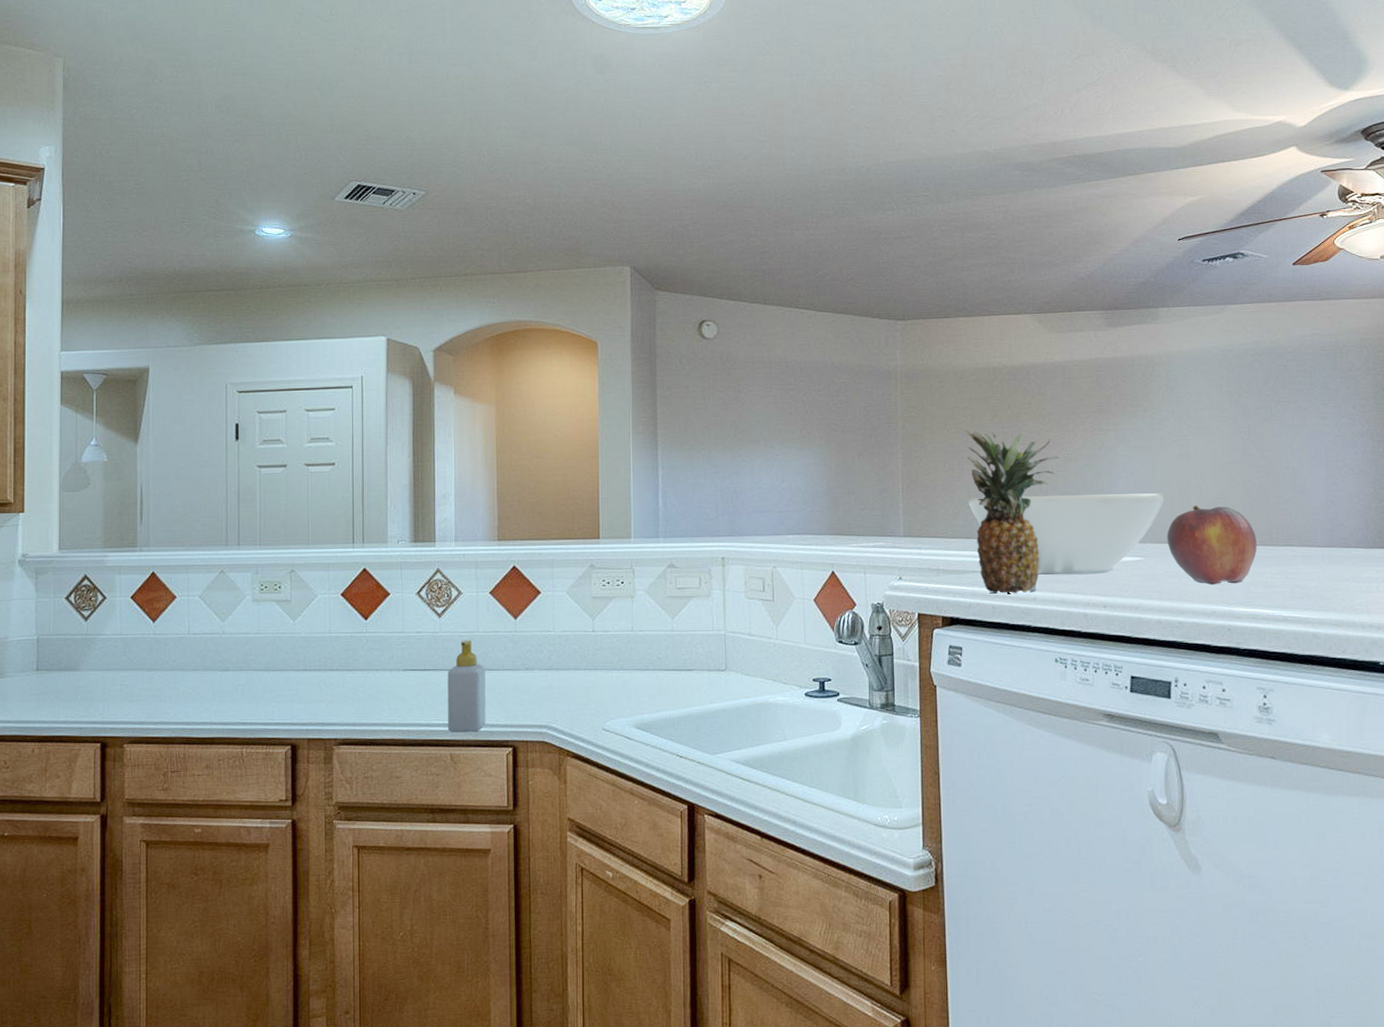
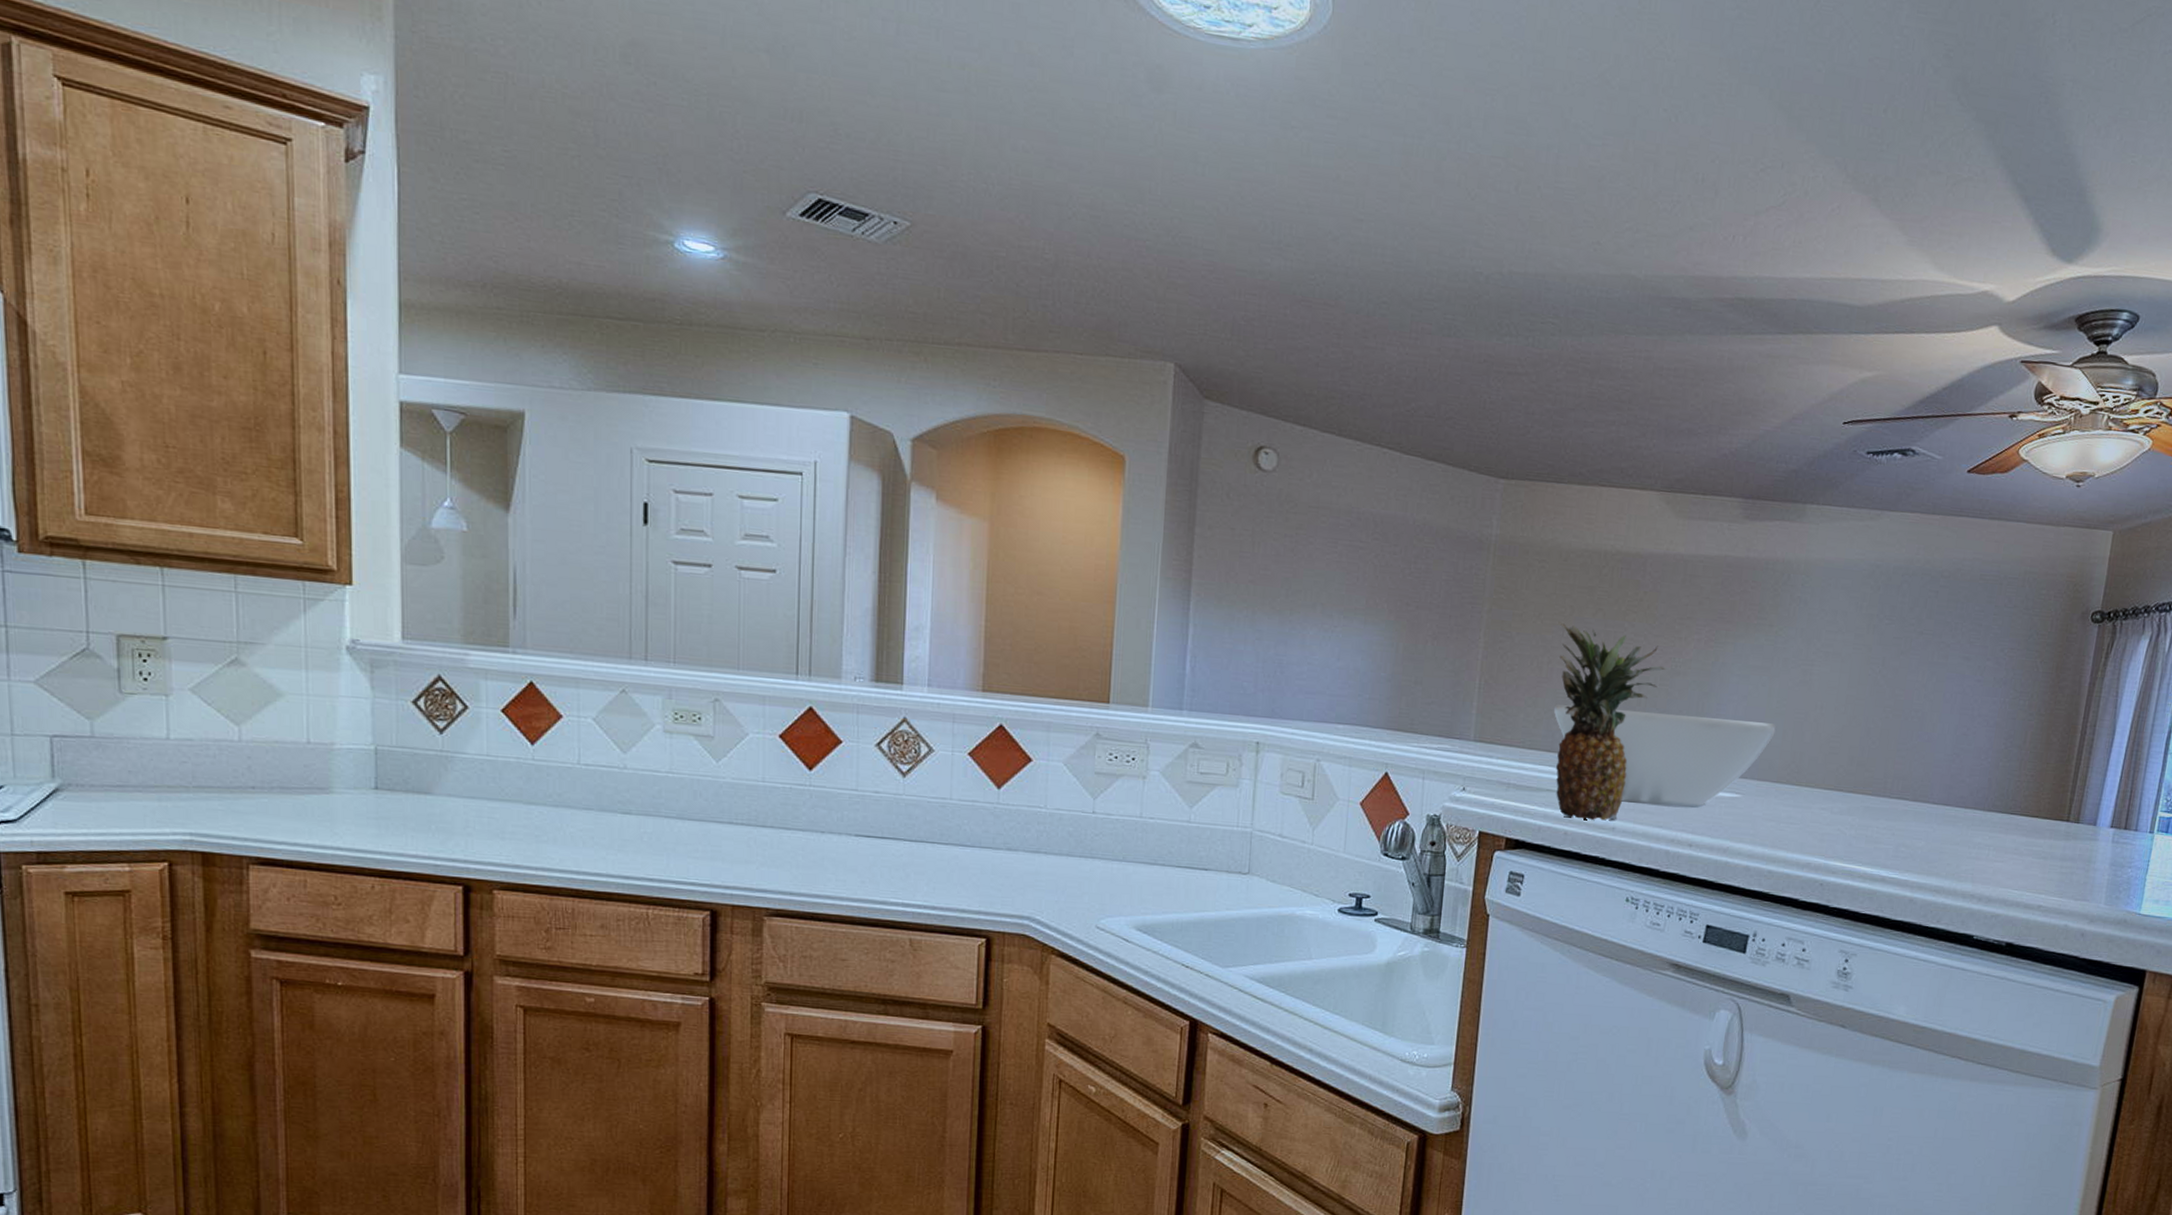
soap bottle: present [447,640,486,732] -> none [908,807,958,916]
fruit: present [1167,505,1257,586] -> none [1770,742,1869,835]

